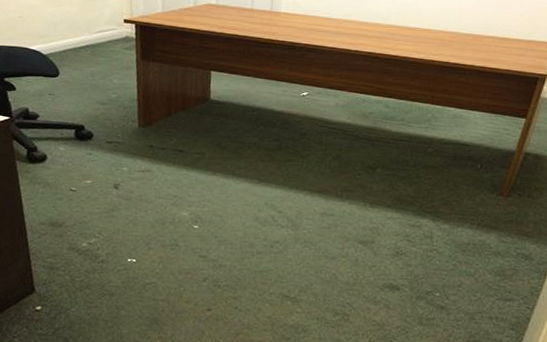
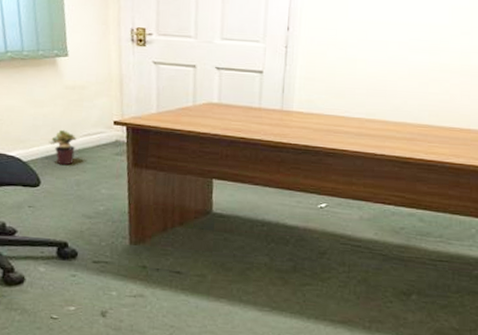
potted plant: none [66,26,92,58] -> present [48,129,77,166]

